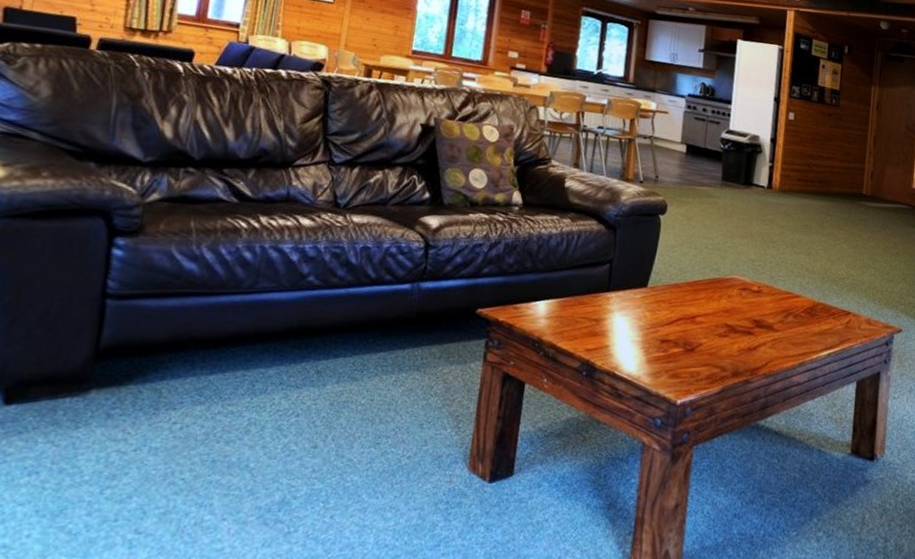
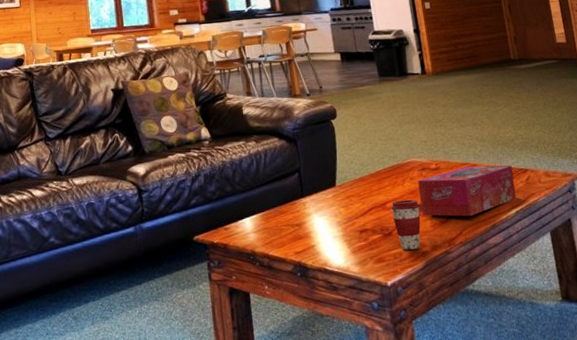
coffee cup: none [699,316,731,372] -> present [390,199,421,250]
tissue box: none [731,295,835,349] -> present [418,165,517,217]

